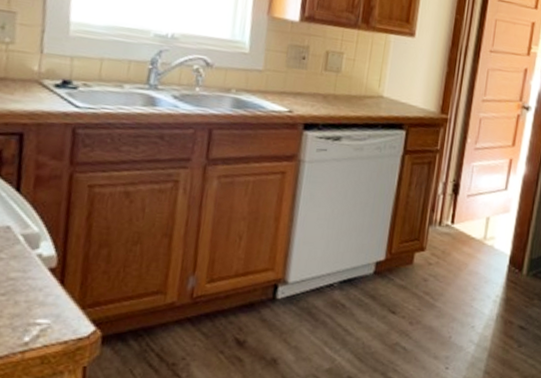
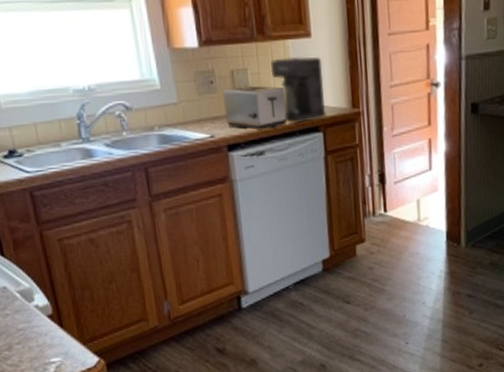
toaster: none [308,67,377,116] -> present [223,85,287,130]
coffee maker: none [366,50,421,117] -> present [270,56,326,124]

